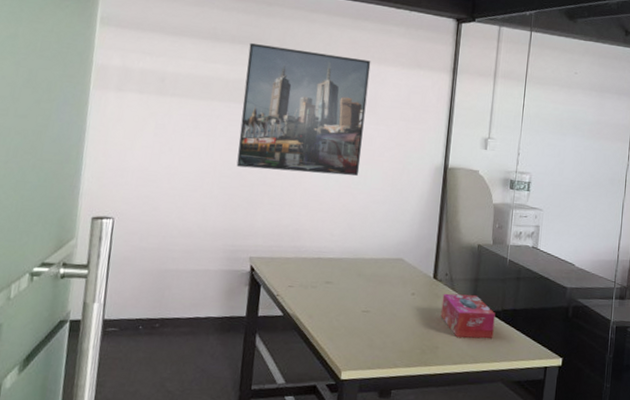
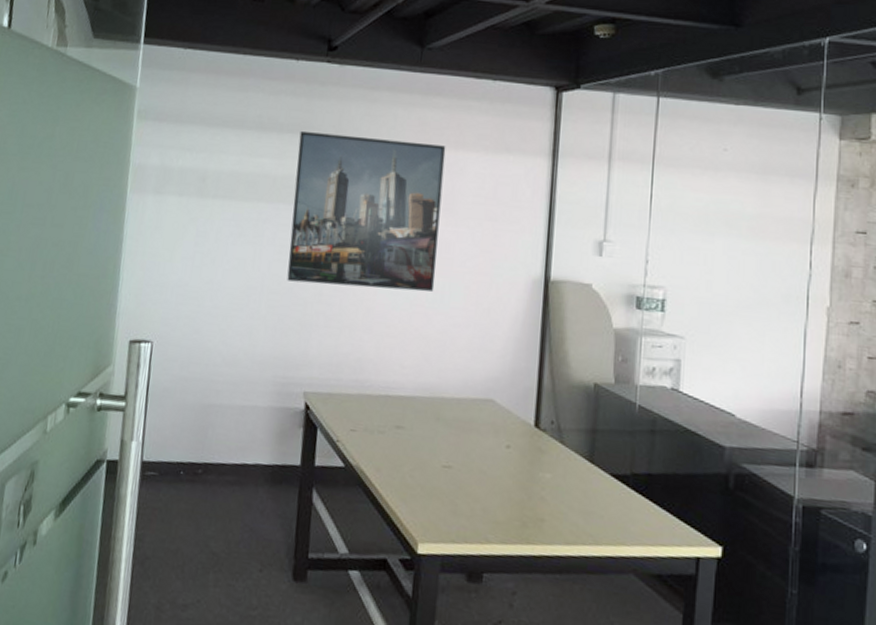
tissue box: present [440,293,496,339] -> none [546,447,622,512]

